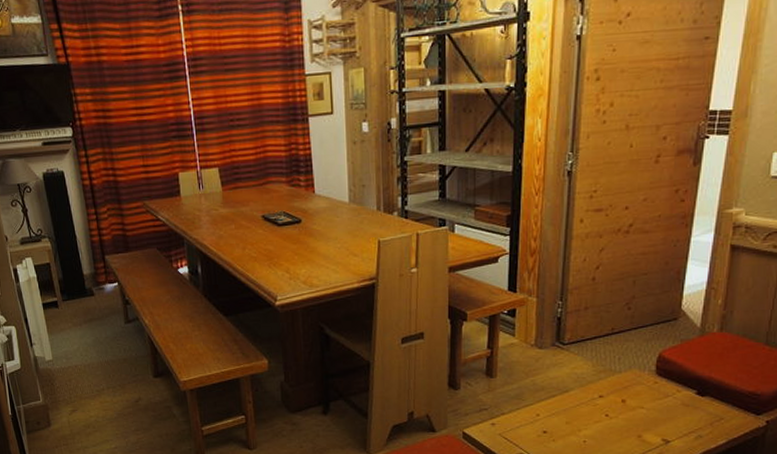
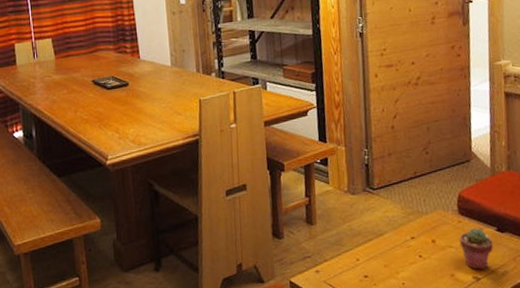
potted succulent: none [652,389,690,433] -> present [459,227,493,270]

